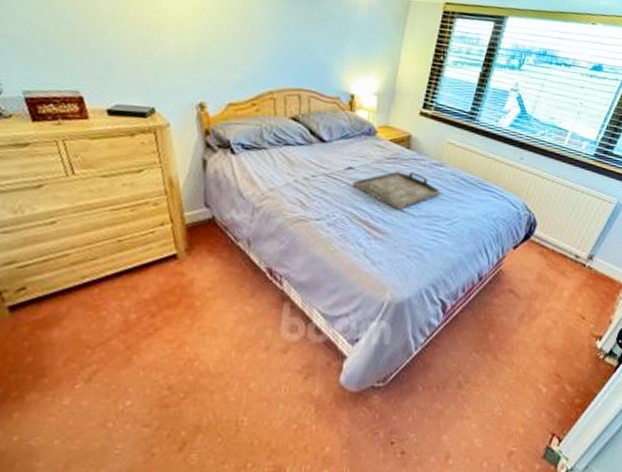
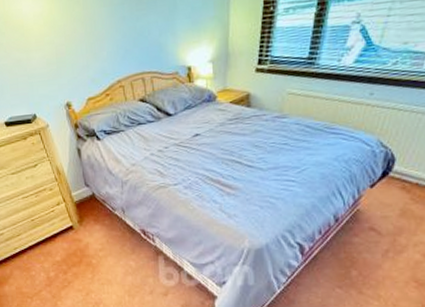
serving tray: present [353,171,441,210] -> none [201,128,286,166]

